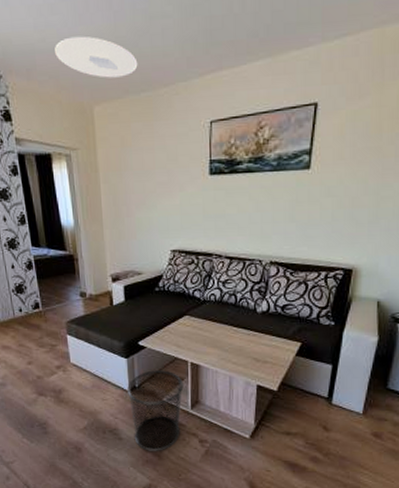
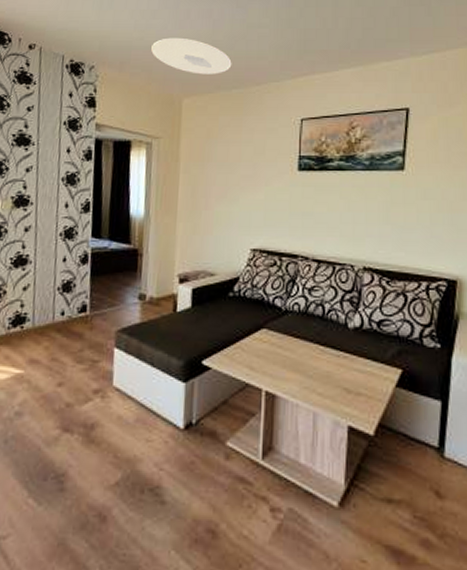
waste bin: present [127,370,184,451] -> none [181,400,254,524]

